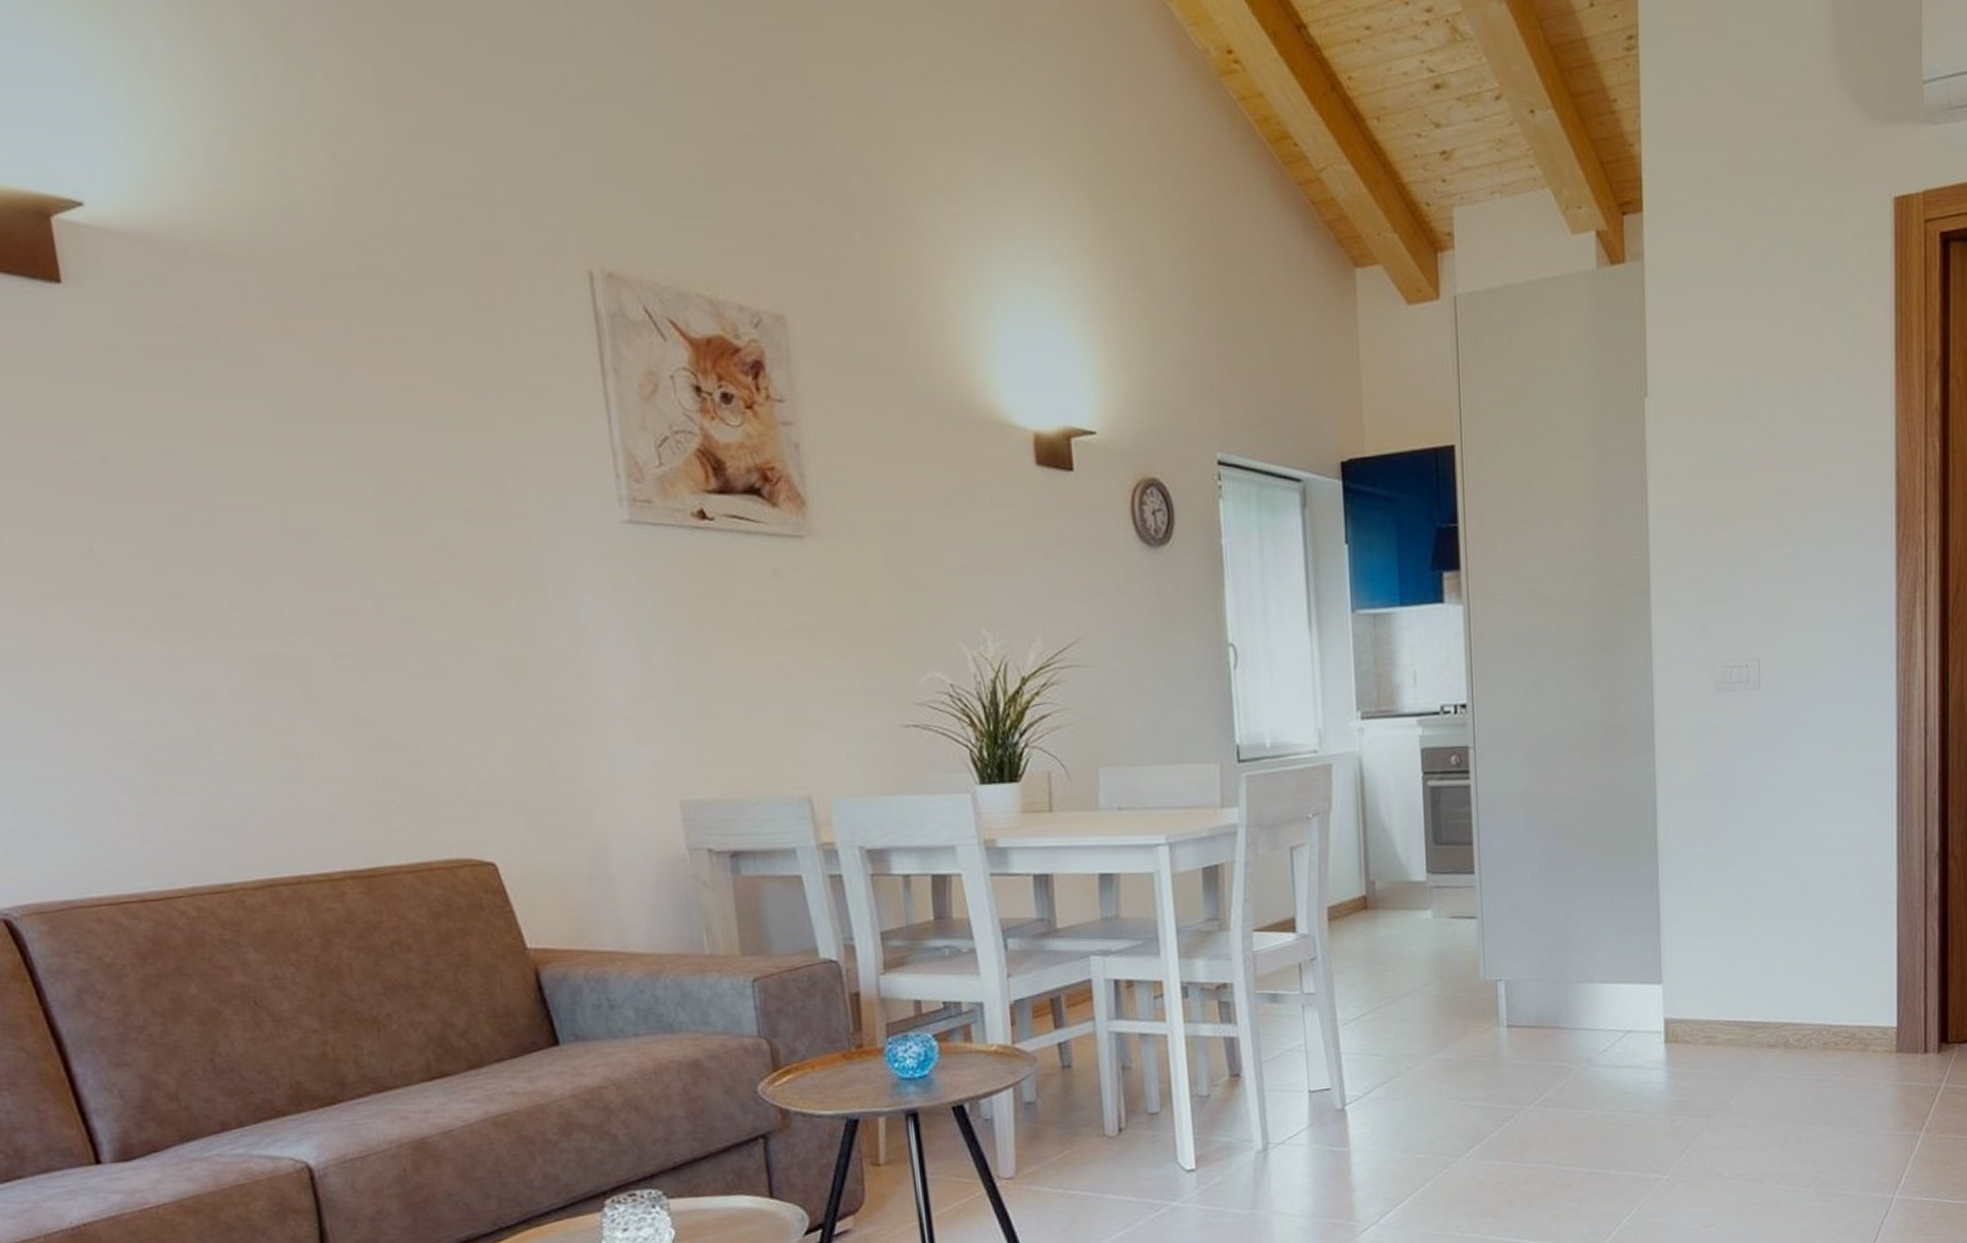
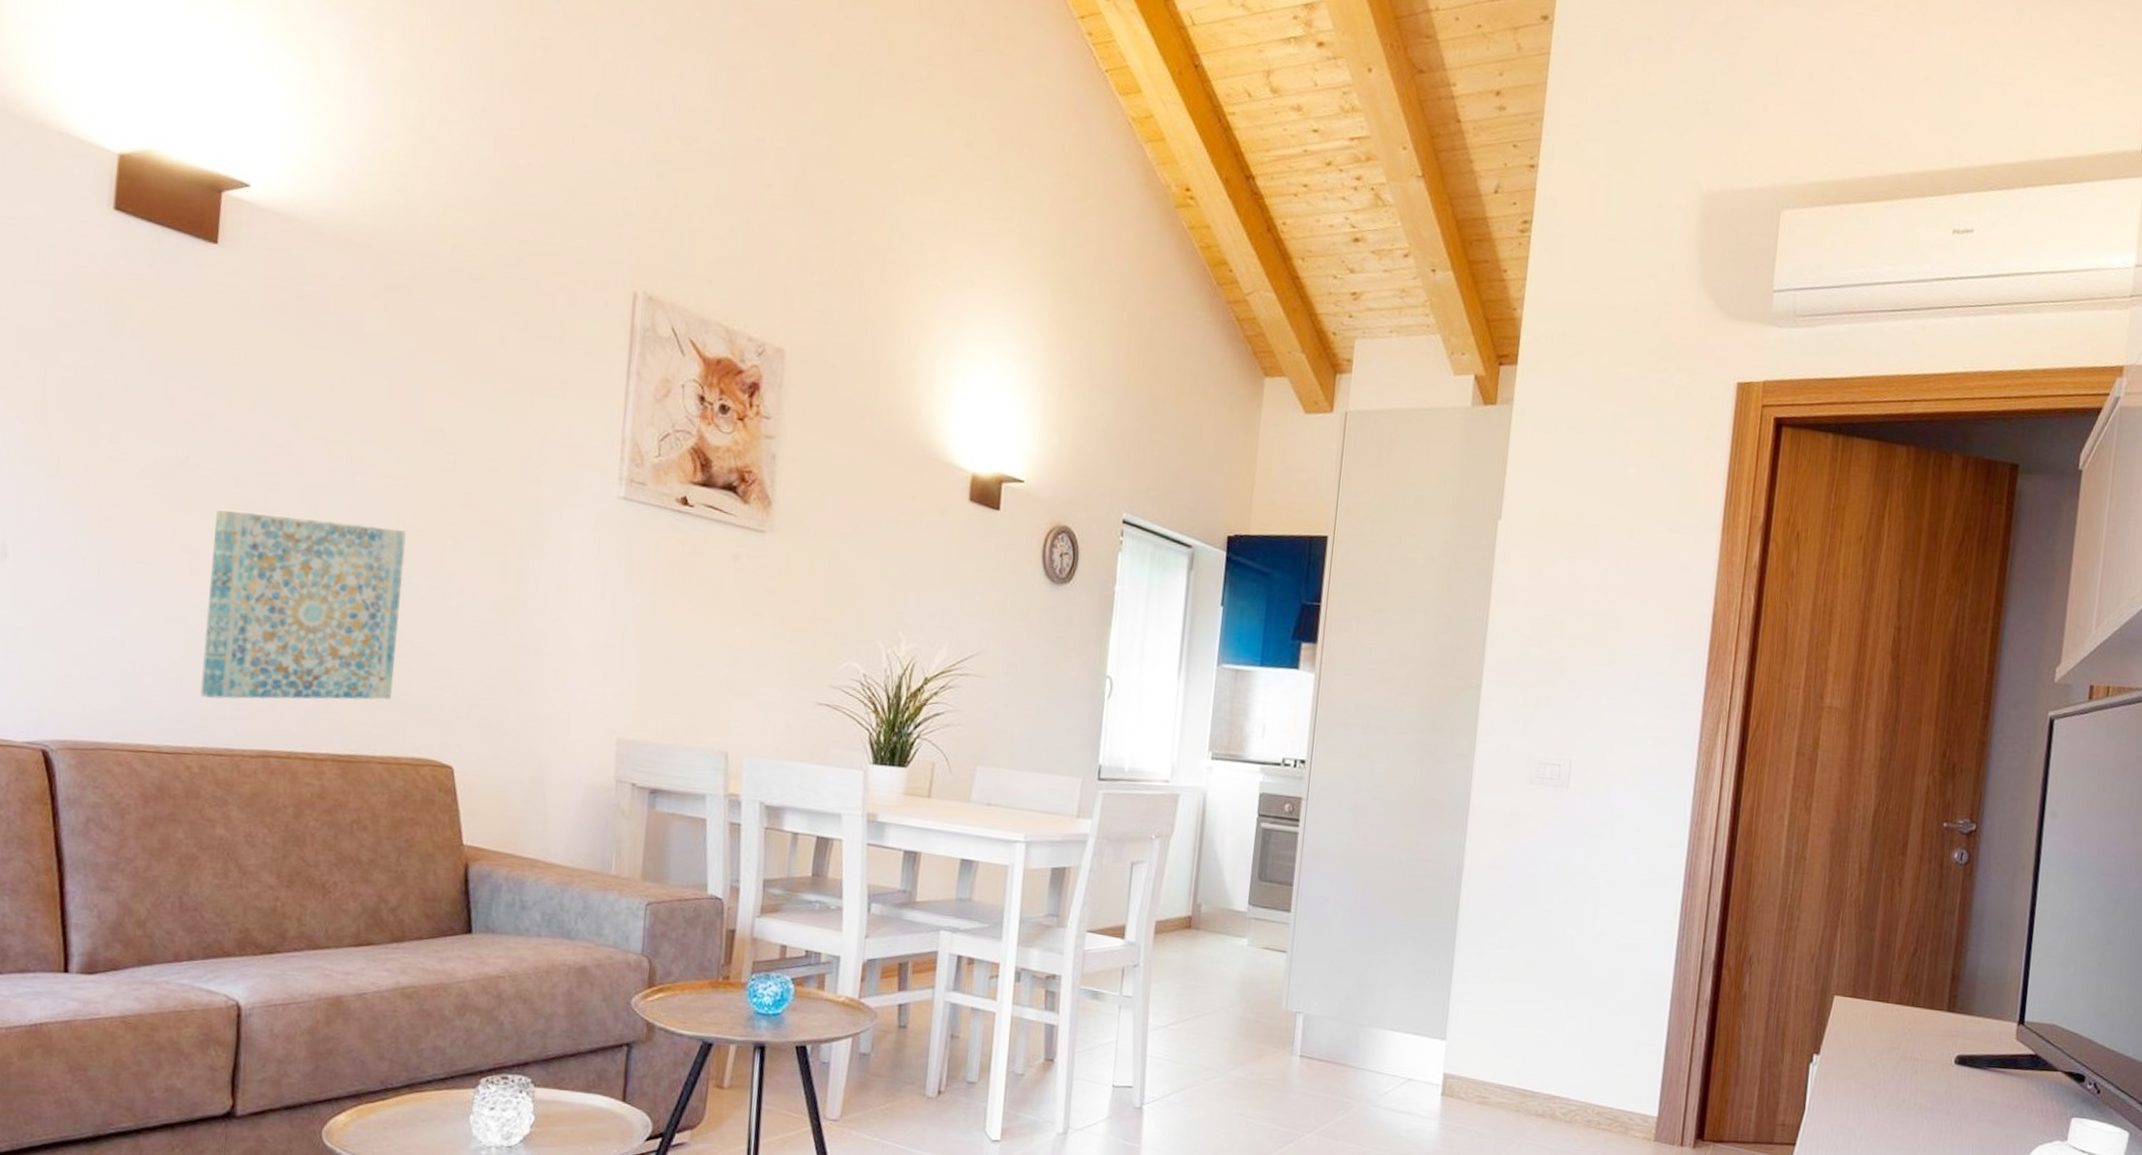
wall art: none [142,598,405,830] -> present [200,509,406,700]

